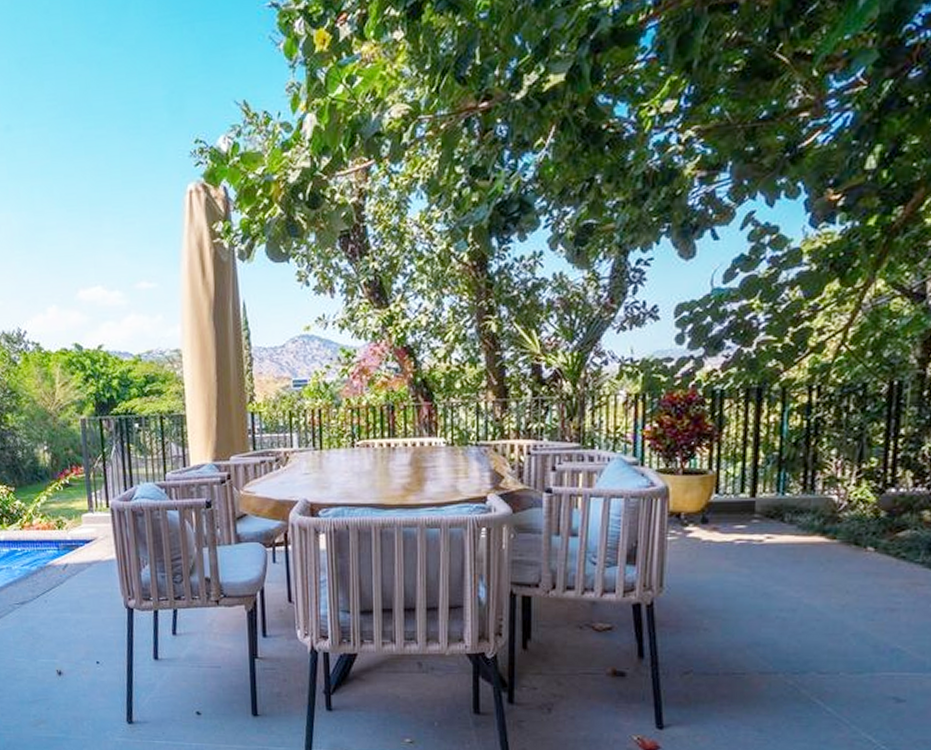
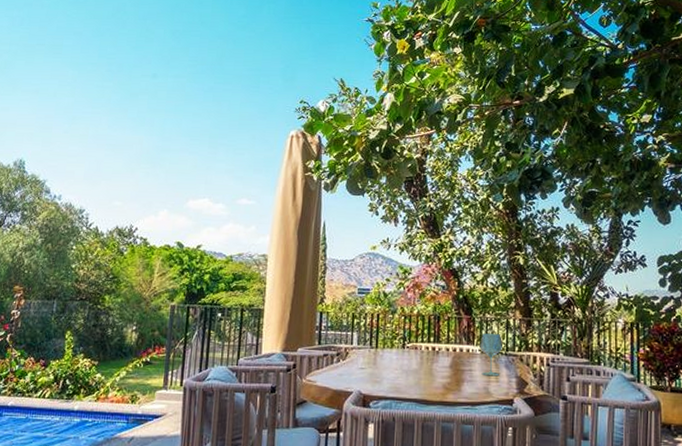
wine glass: none [444,421,472,472] -> present [479,333,502,377]

